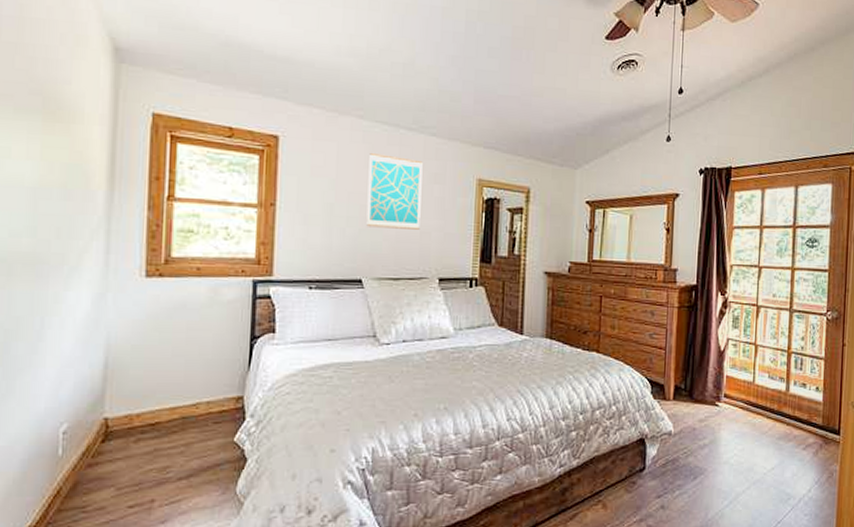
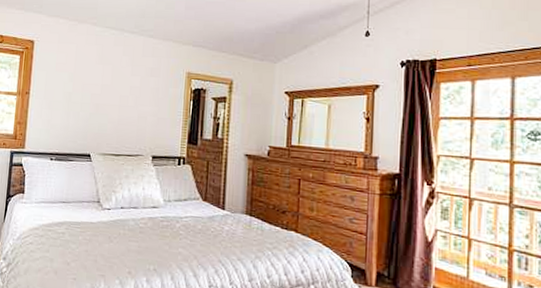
wall art: present [366,152,423,230] -> none [96,52,142,115]

